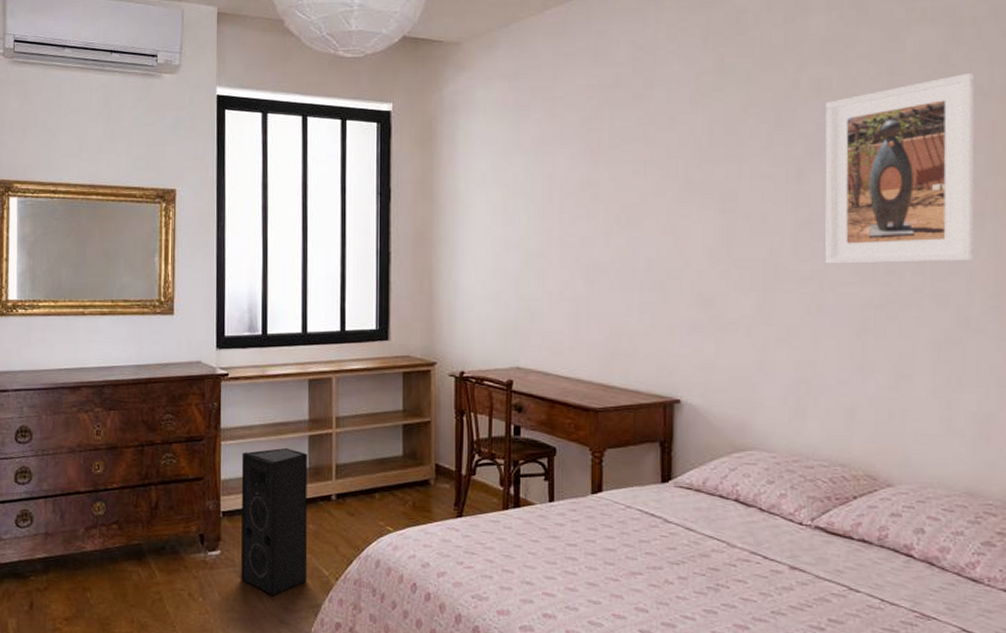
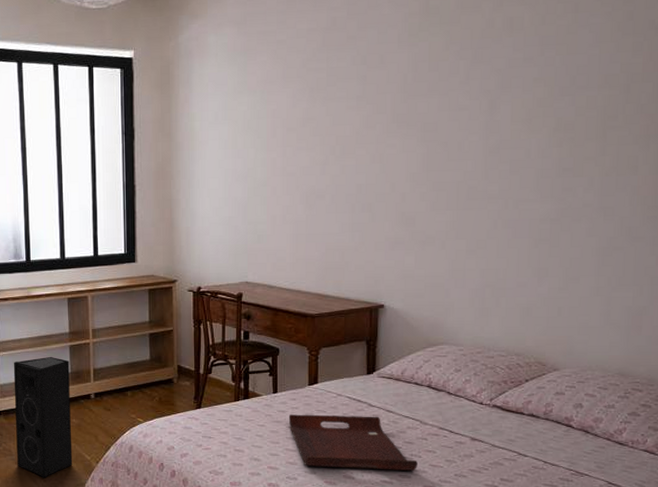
serving tray: none [567,528,725,605] -> present [288,414,417,471]
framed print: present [824,72,975,264] -> none [510,8,649,184]

